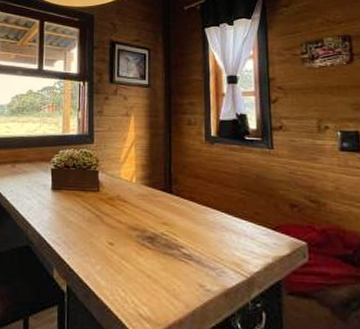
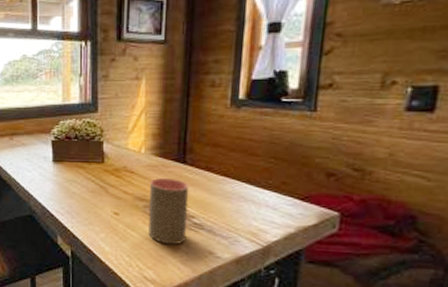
cup: none [142,206,178,278] -> present [148,177,190,245]

